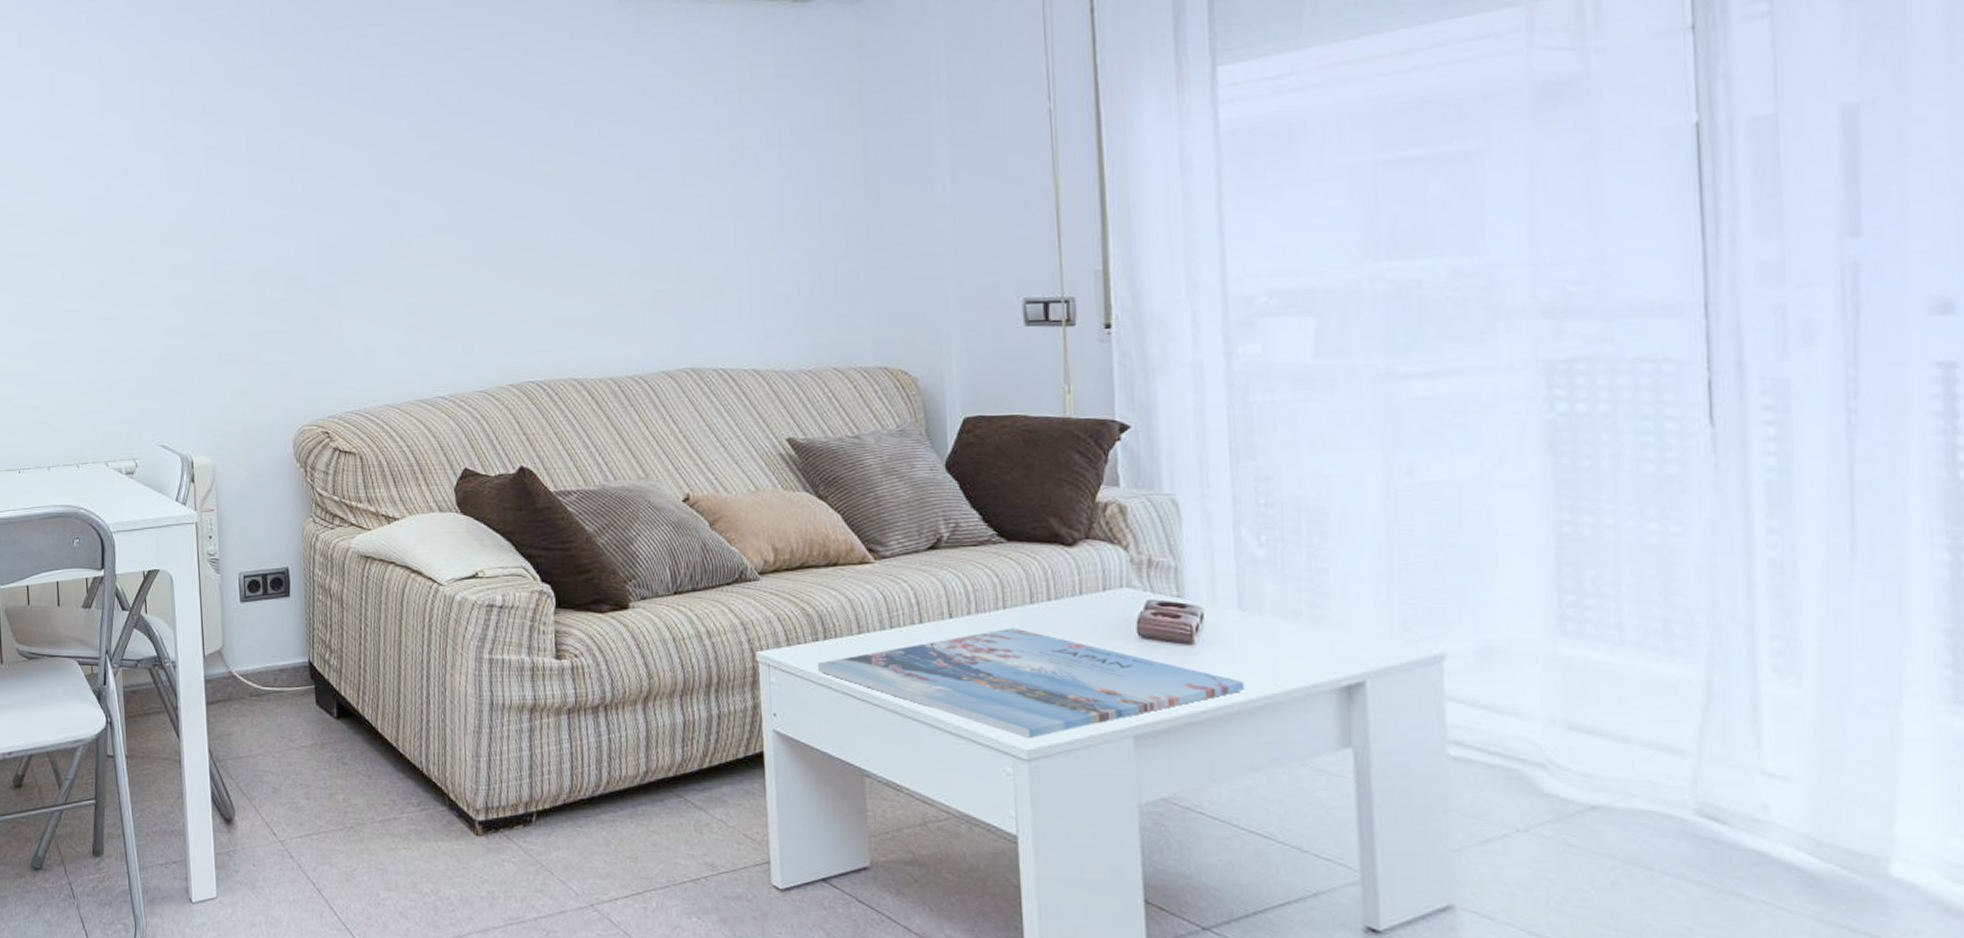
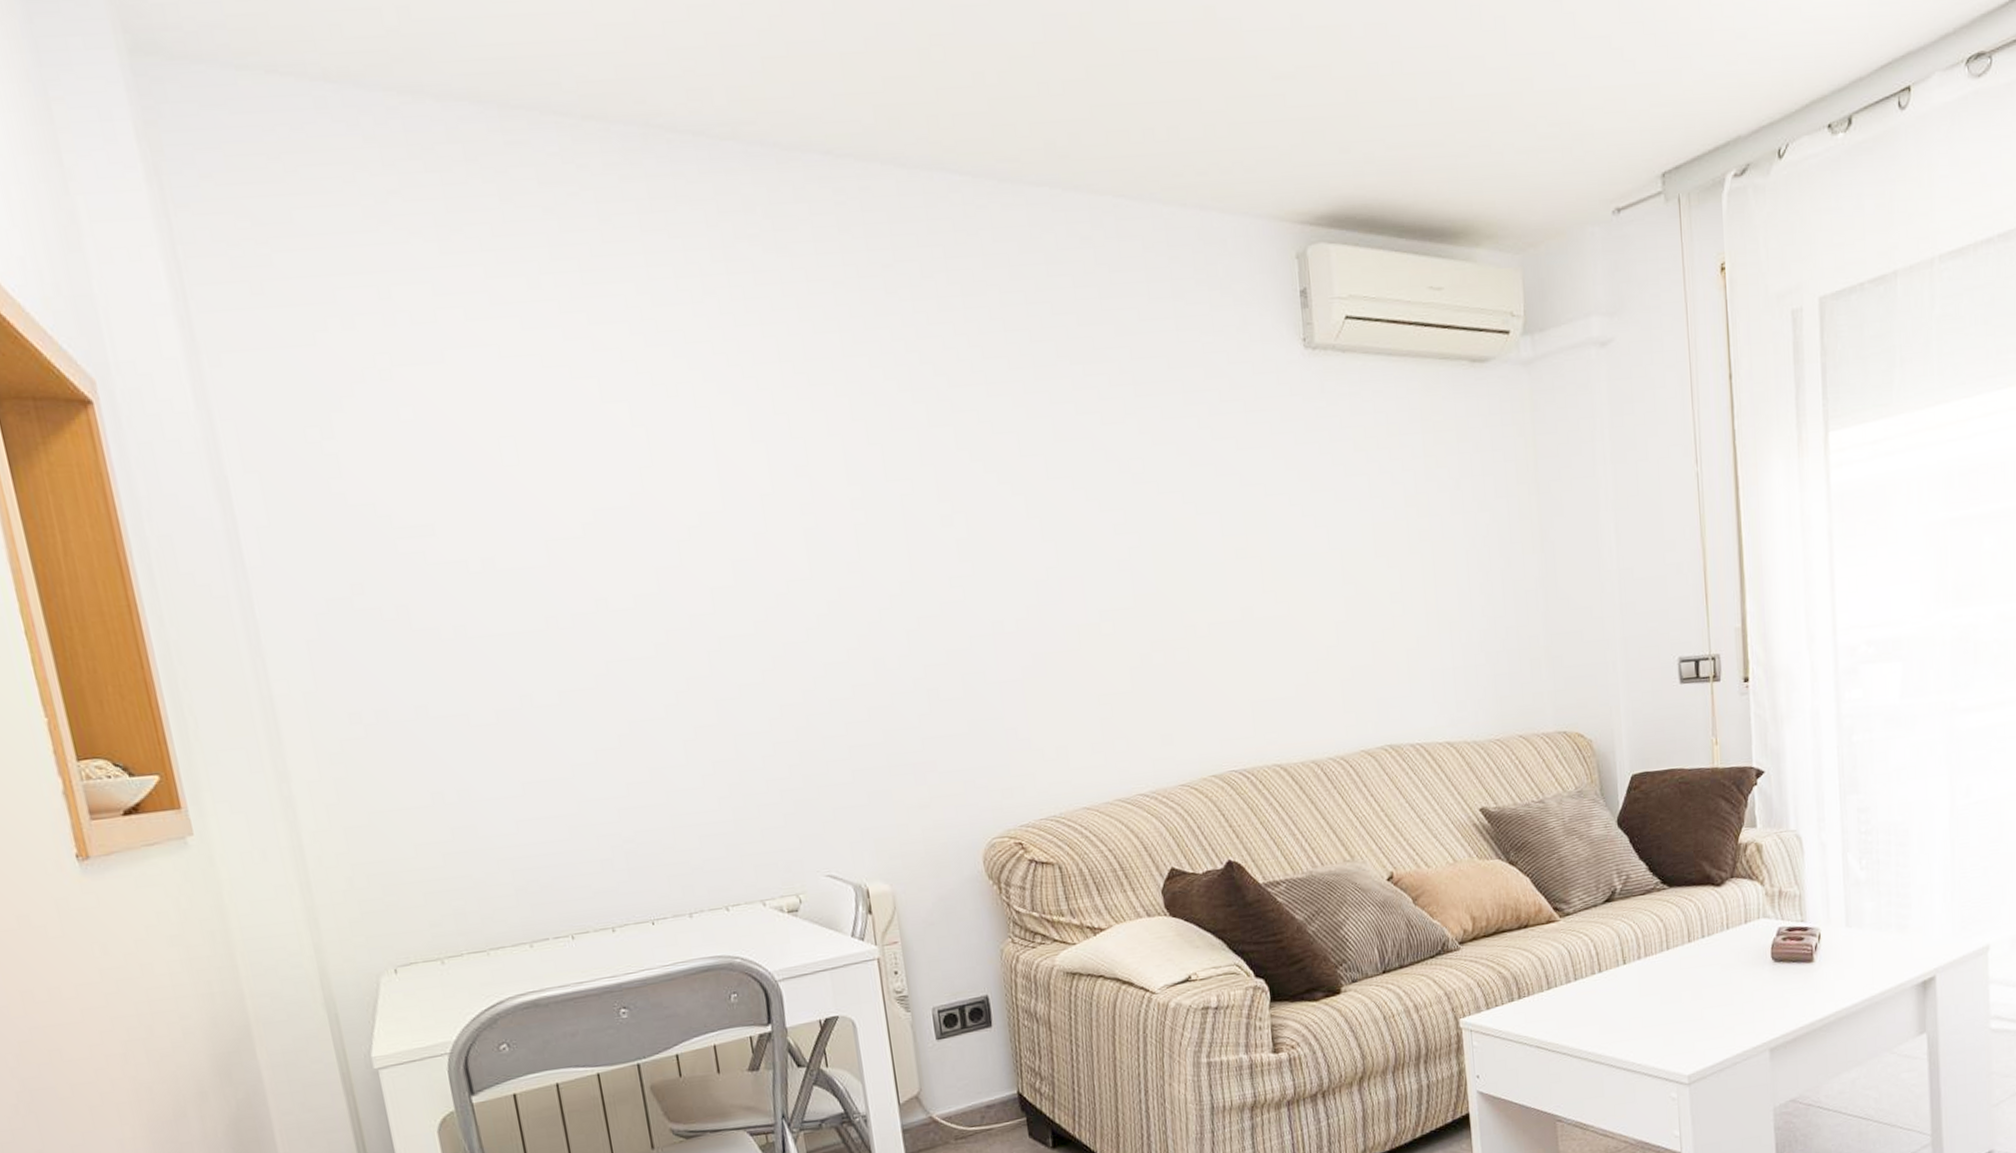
magazine: present [817,627,1245,739] -> none [1513,966,1851,1065]

